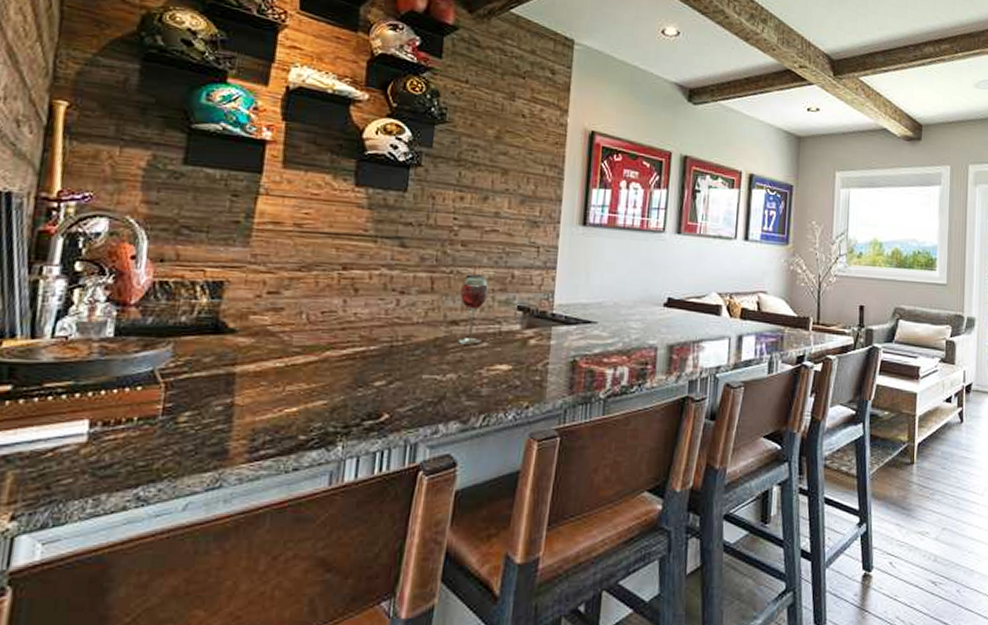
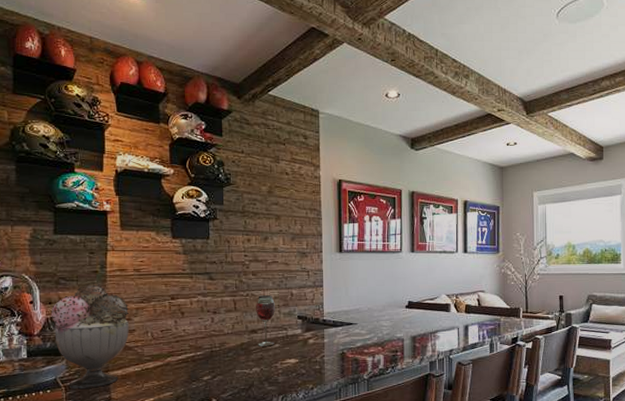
ice cream: none [159,237,279,388] -> present [50,283,129,389]

